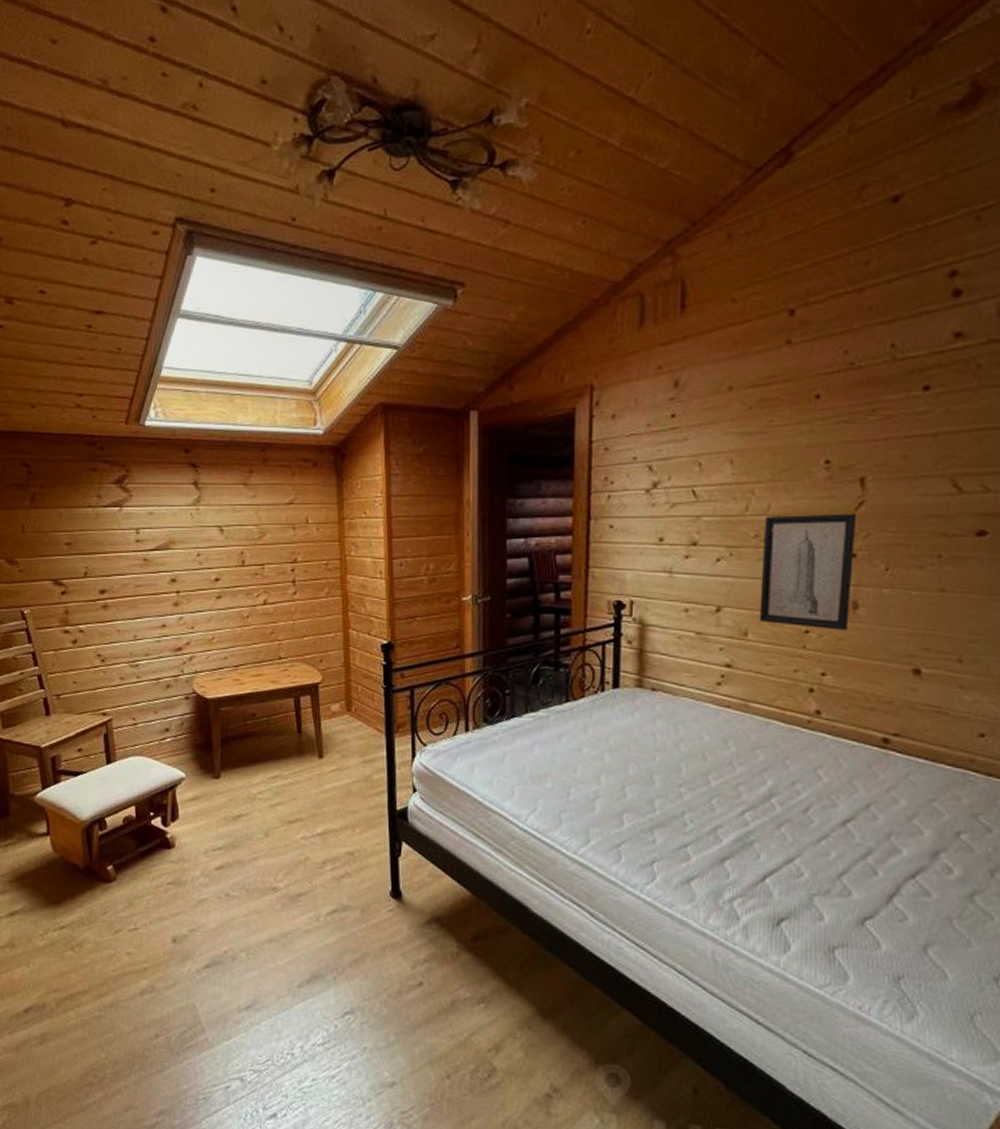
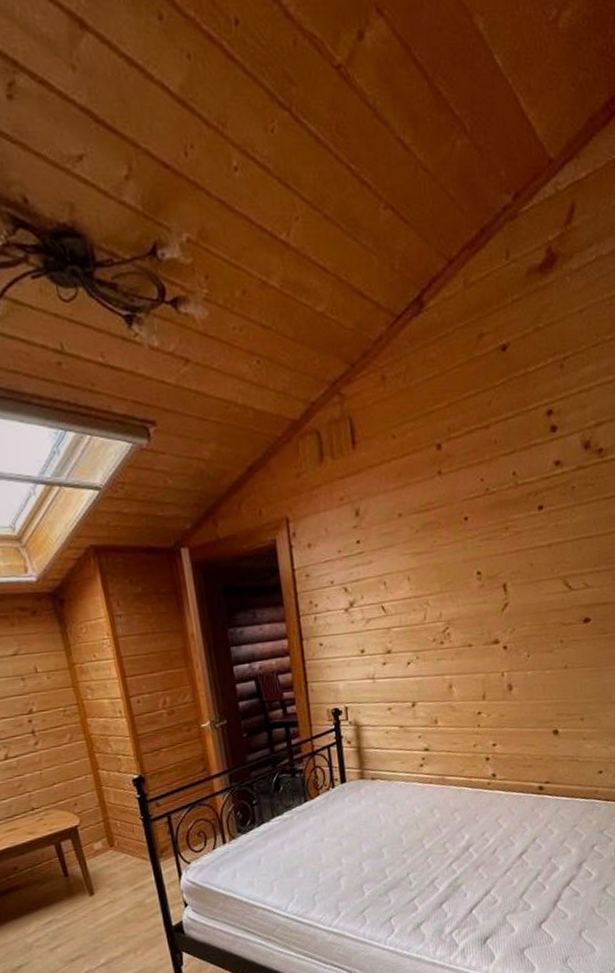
wall art: present [759,513,857,631] -> none [439,614,508,711]

